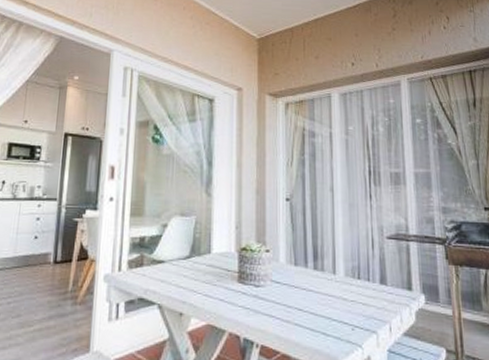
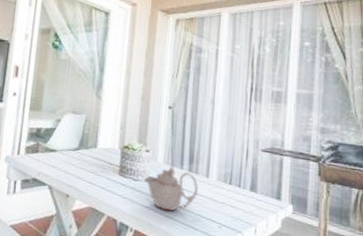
teapot: none [267,266,325,318] -> present [144,167,198,212]

